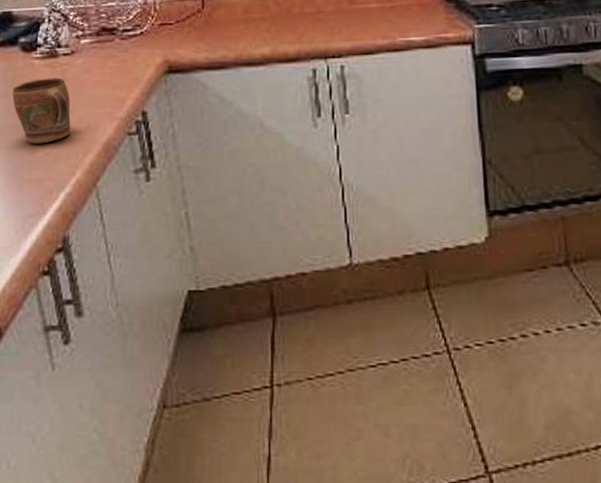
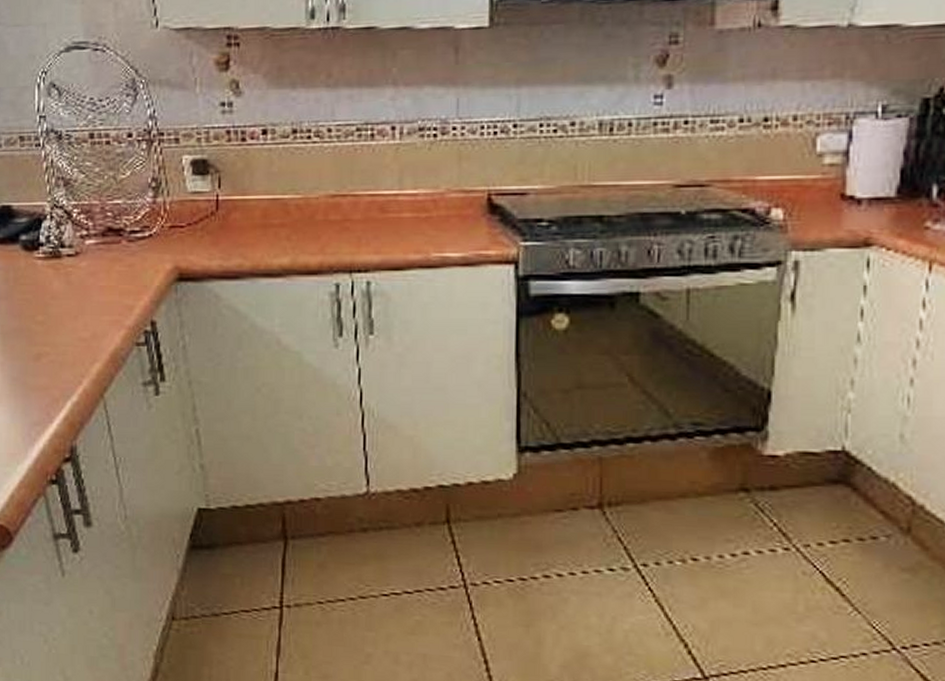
mug: present [12,77,71,144] -> none [15,280,76,350]

